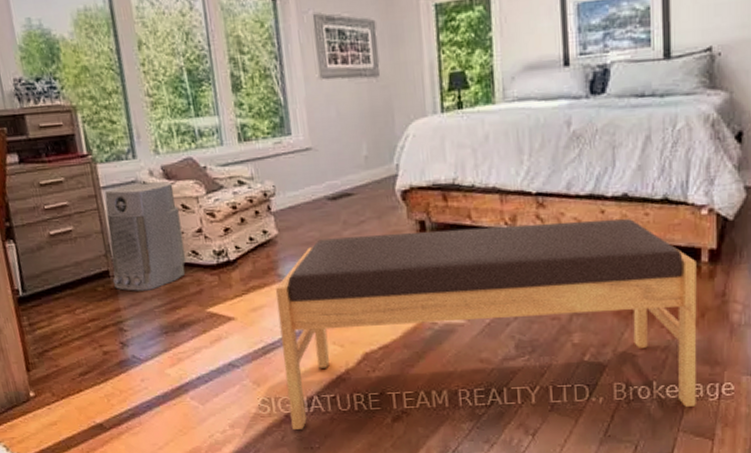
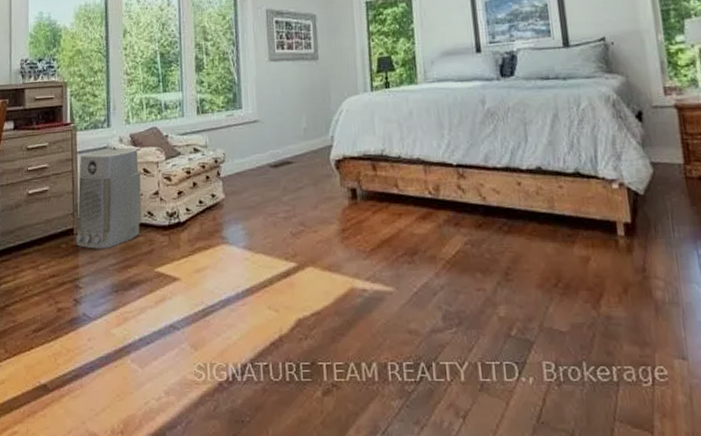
bench: present [275,219,697,429] -> none [218,191,630,400]

